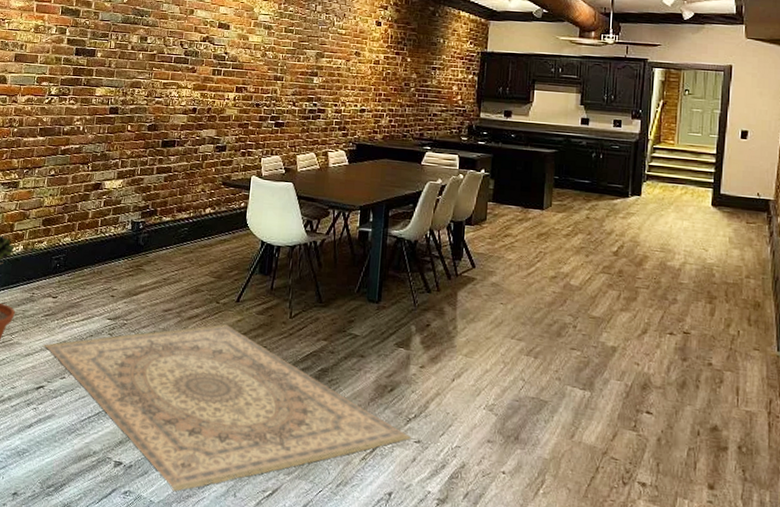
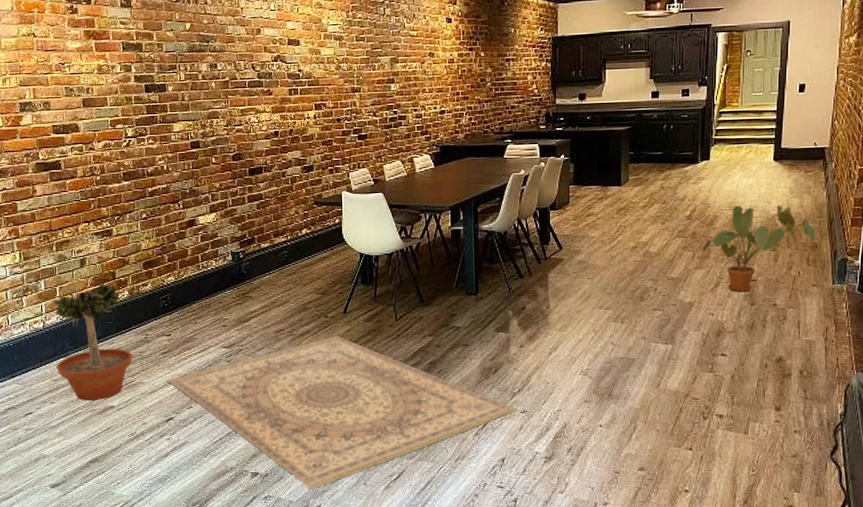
house plant: none [630,248,759,345] -> present [703,205,816,292]

